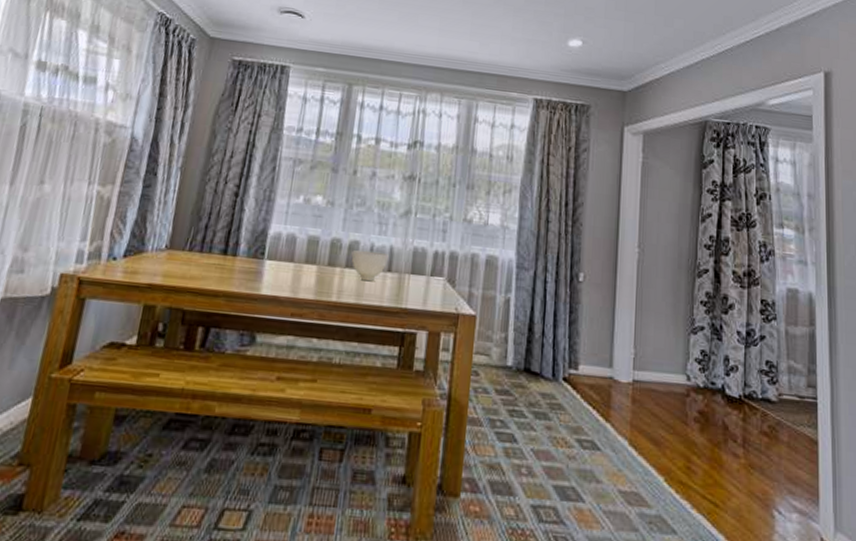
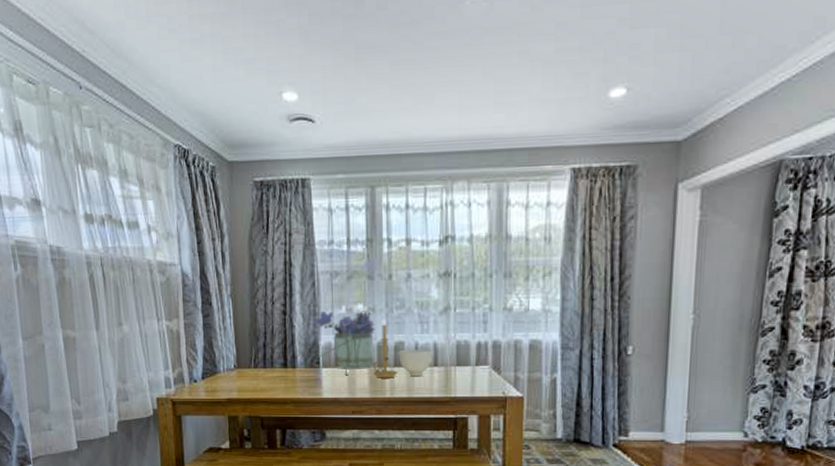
flower bouquet: none [262,198,332,272] -> present [315,311,375,376]
candle holder: none [321,215,349,280] -> present [373,320,398,378]

